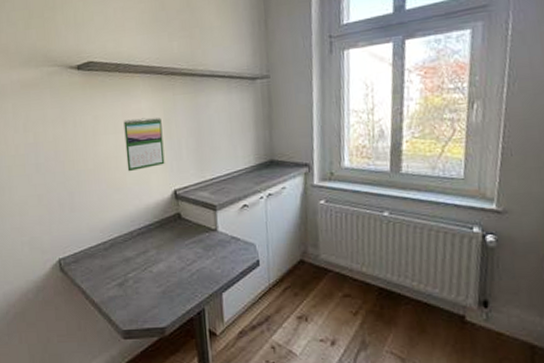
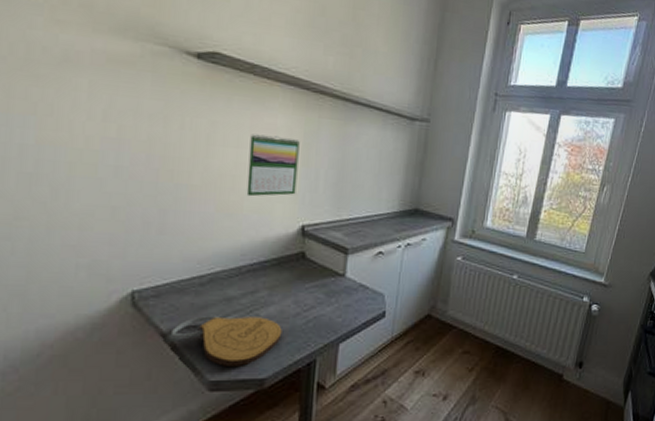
cutting board: none [90,273,173,318] -> present [171,314,282,368]

